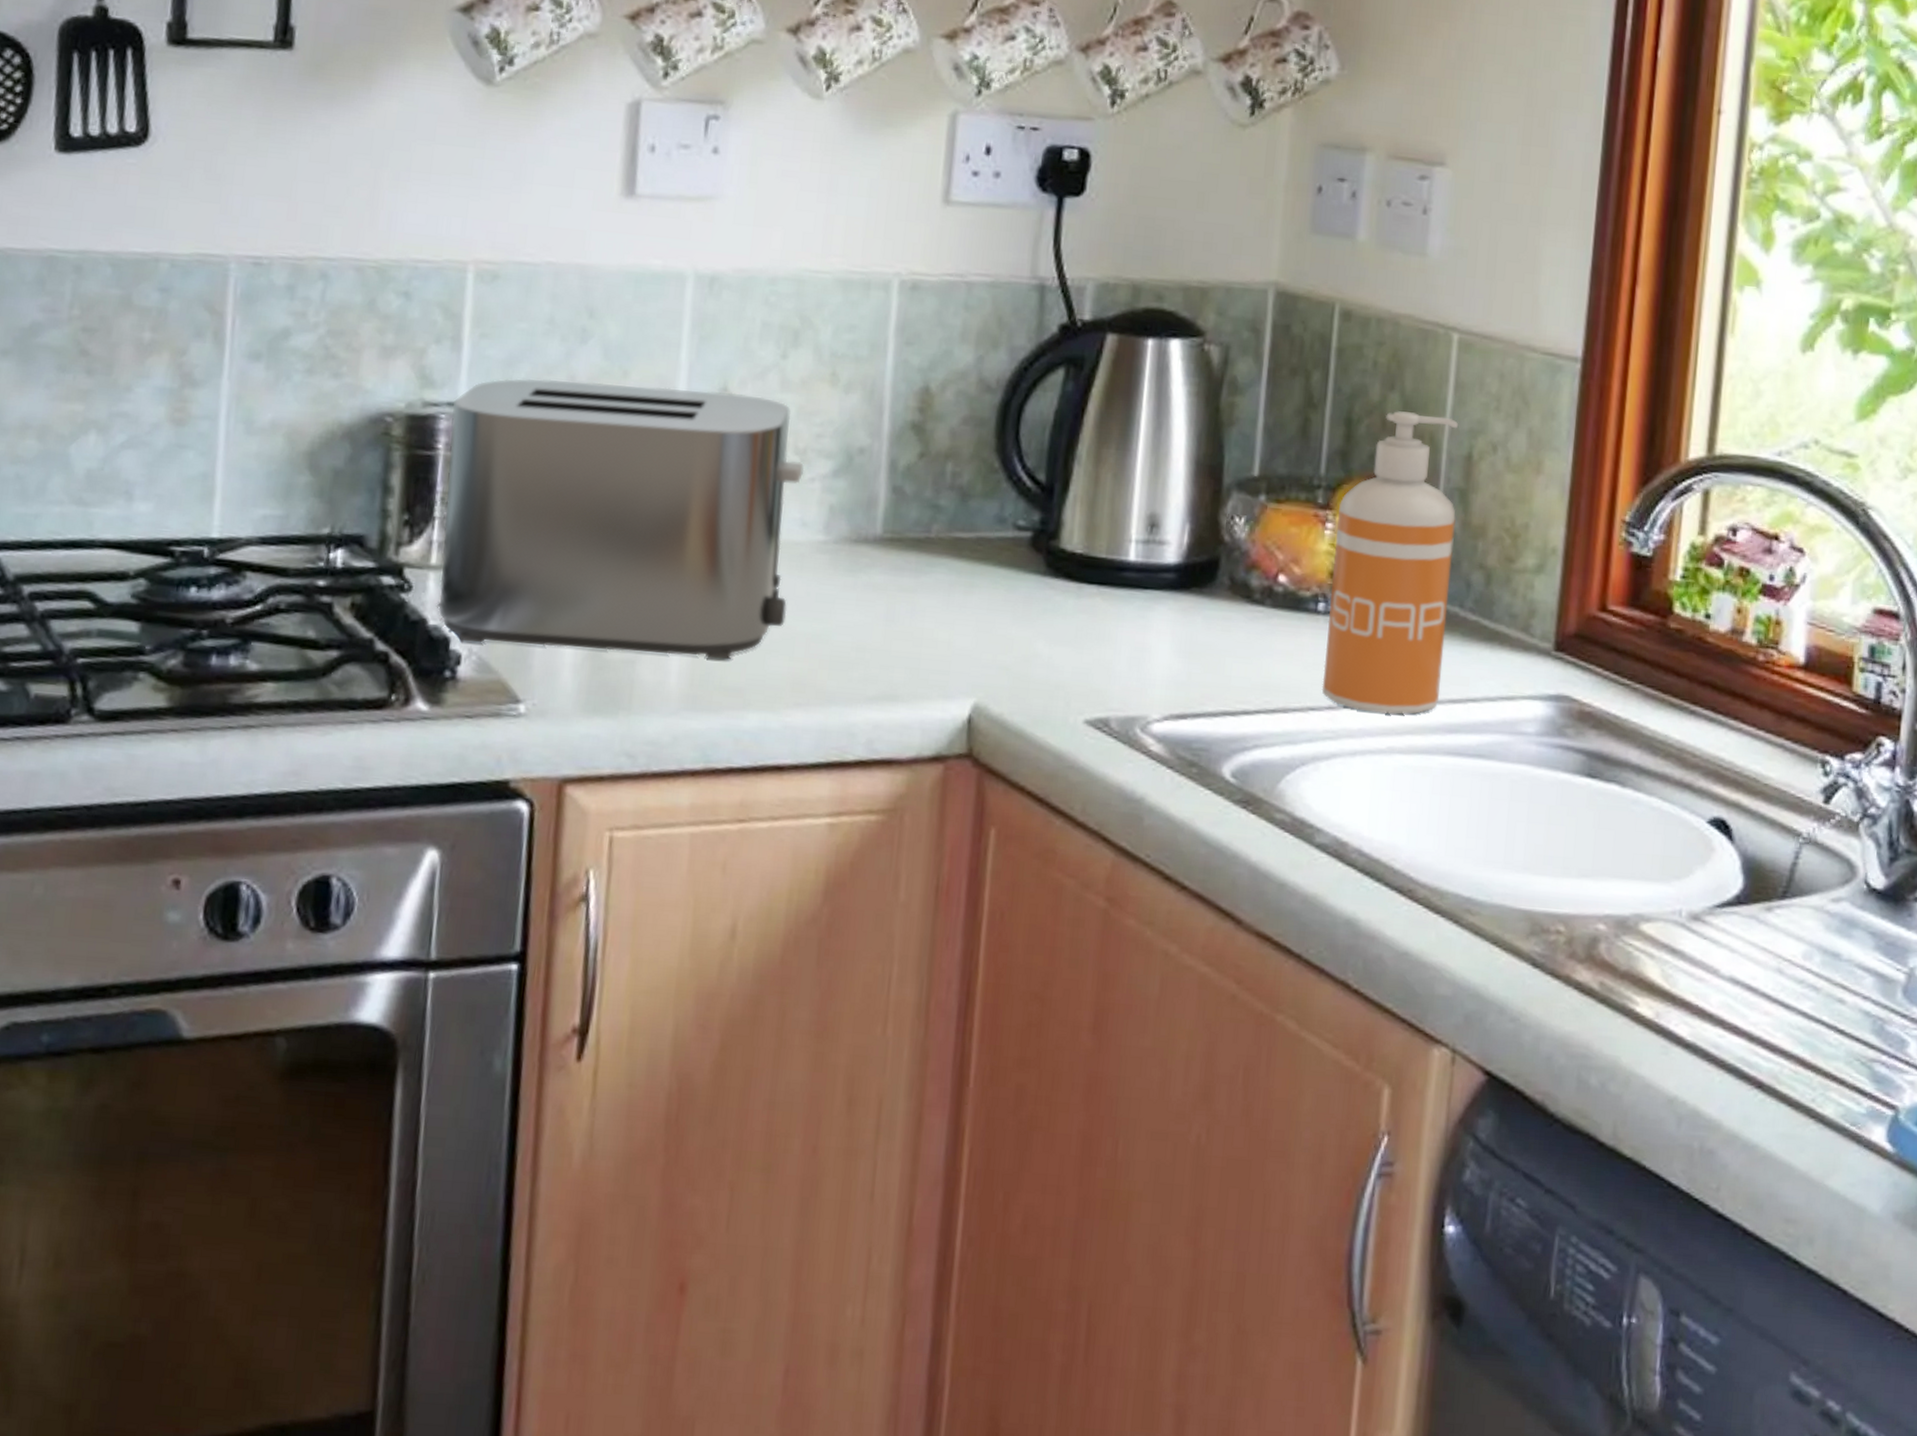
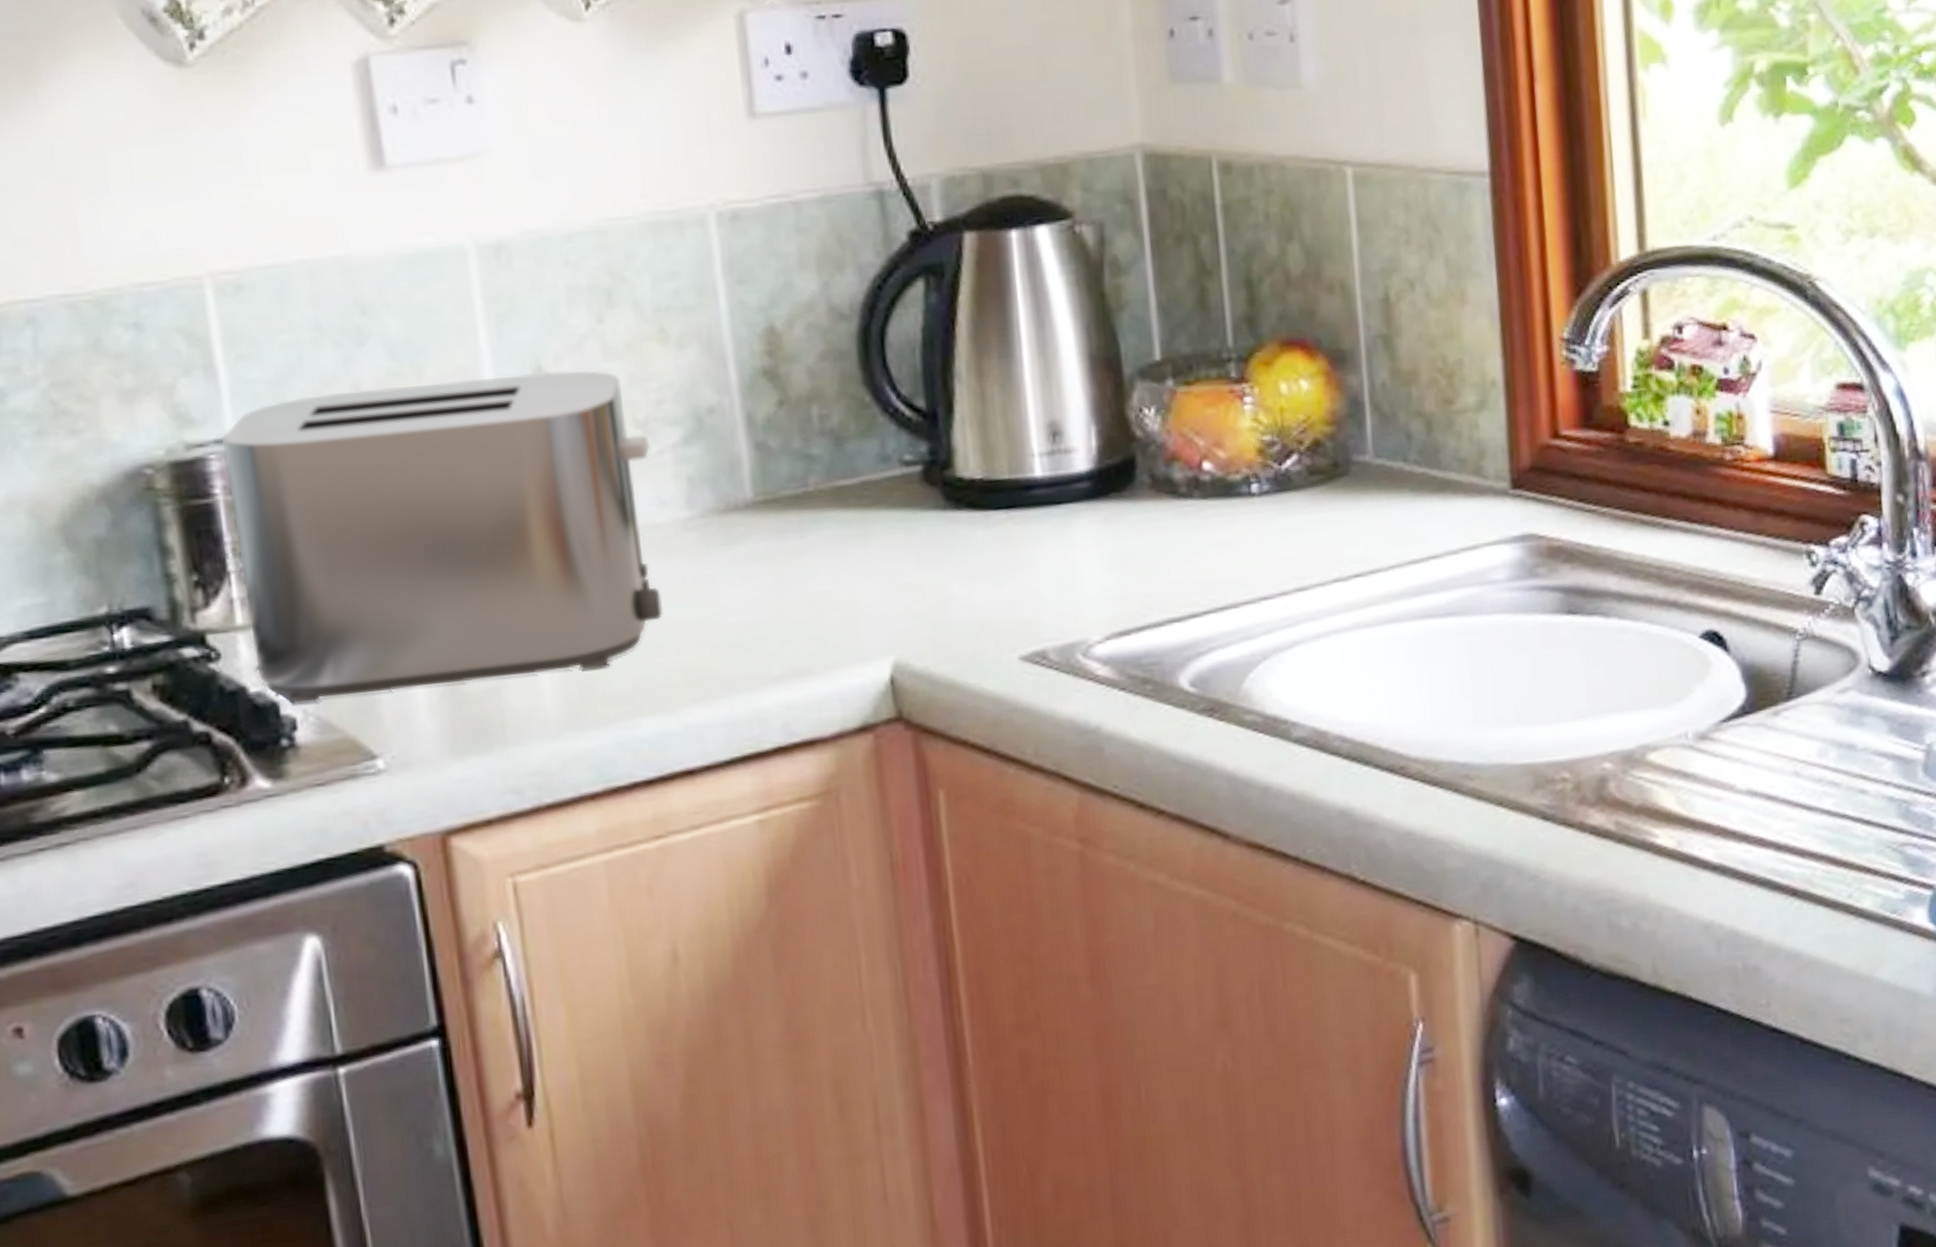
soap dispenser: present [1321,411,1459,715] -> none [1255,260,1398,590]

